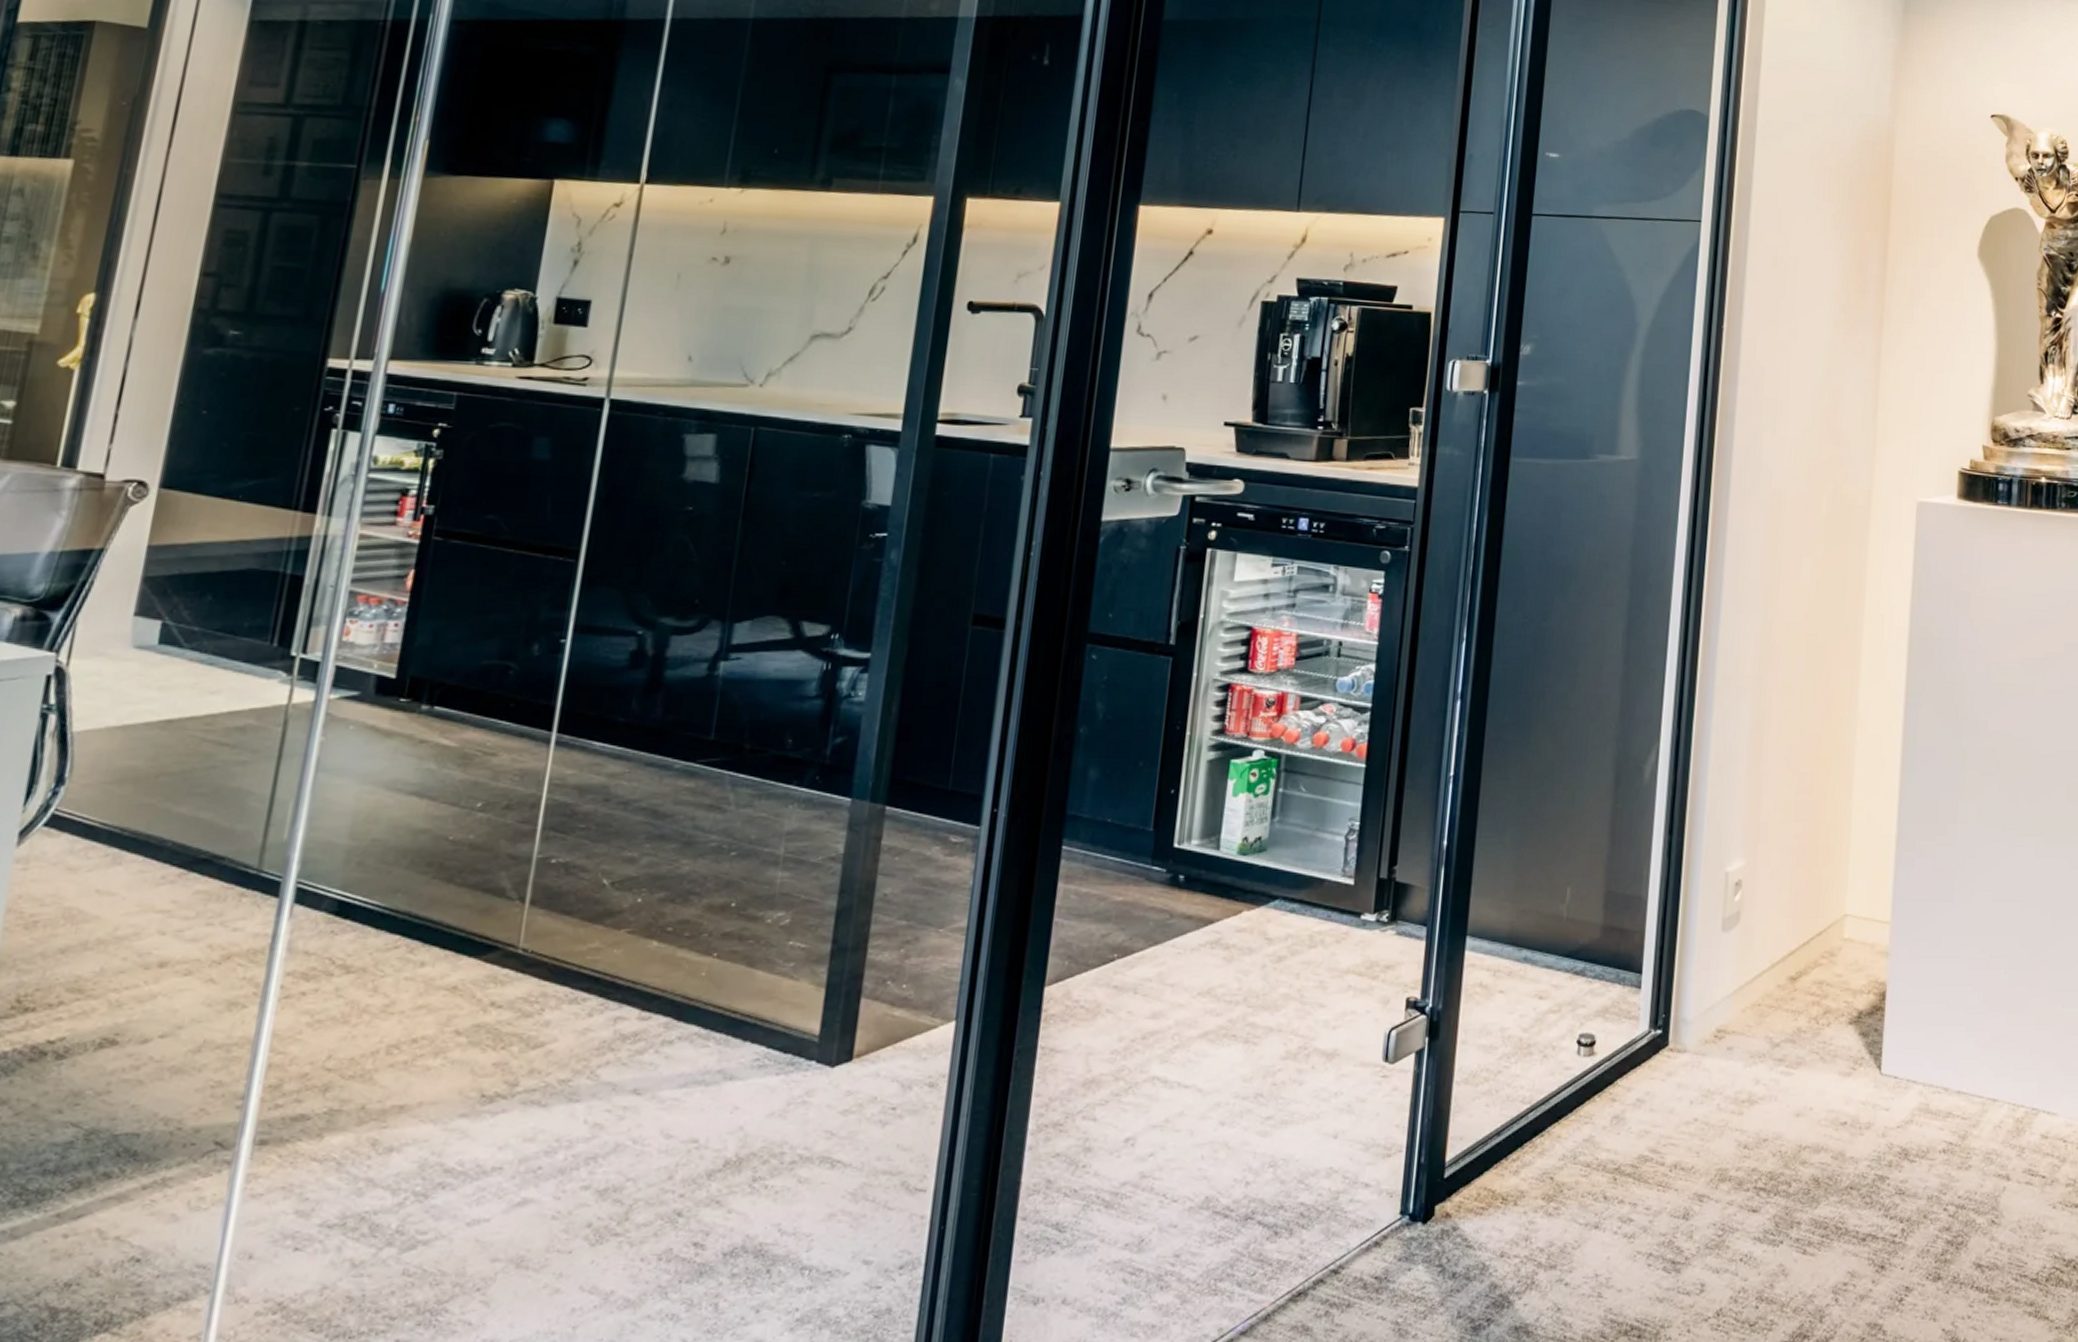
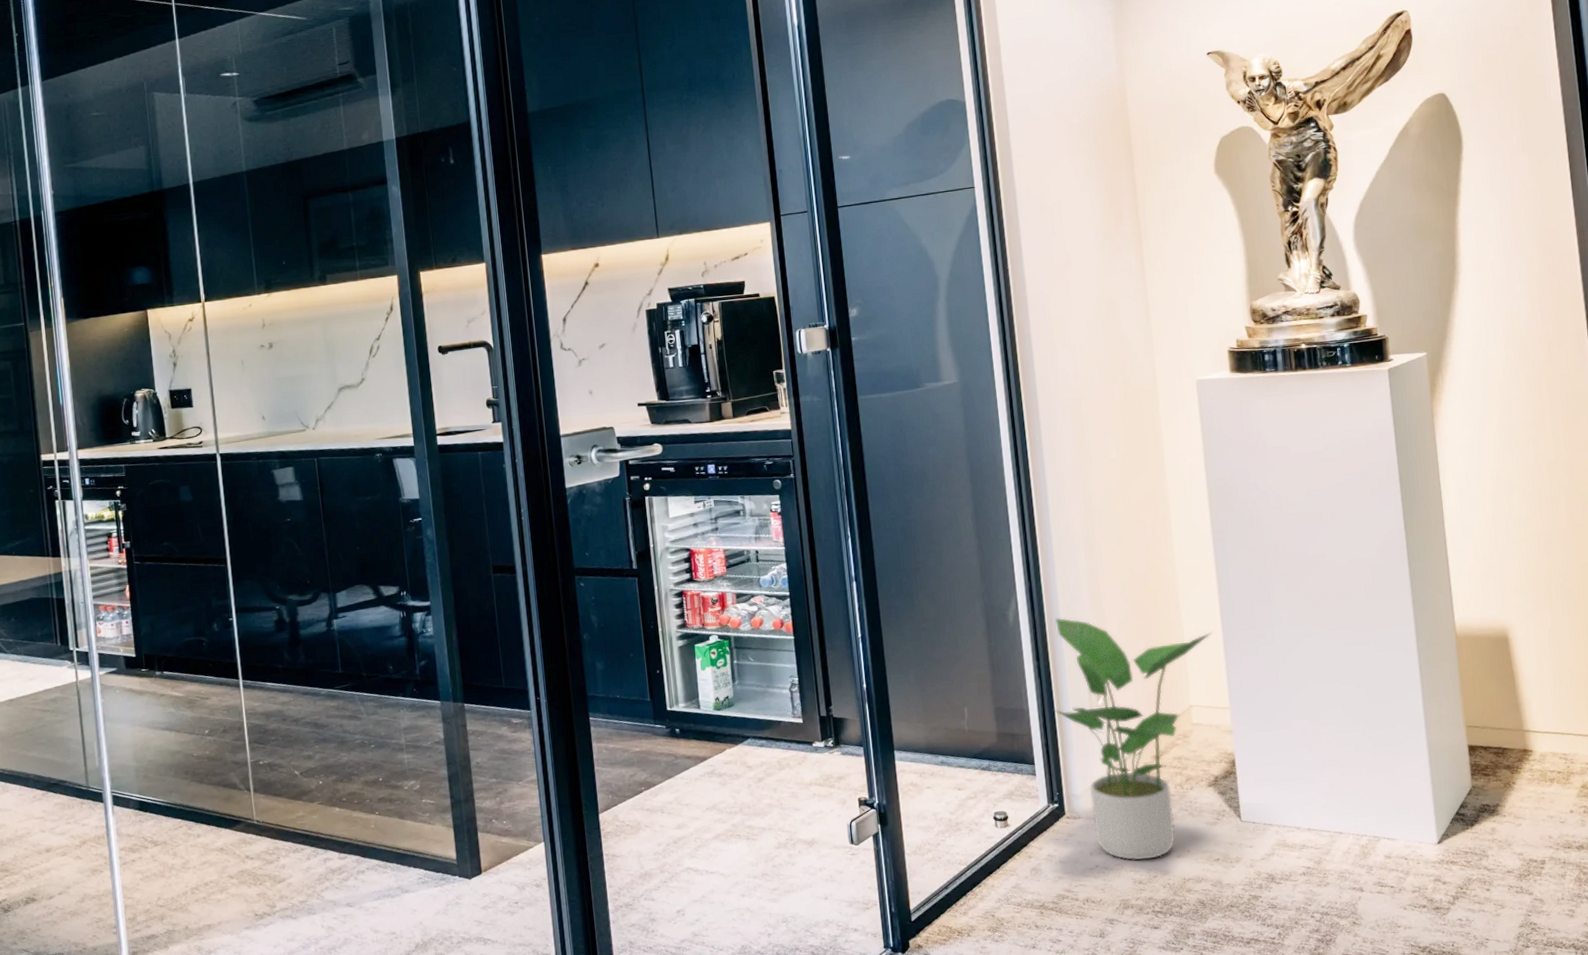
potted plant: none [1677,780,1887,1116] -> present [1053,617,1213,861]

